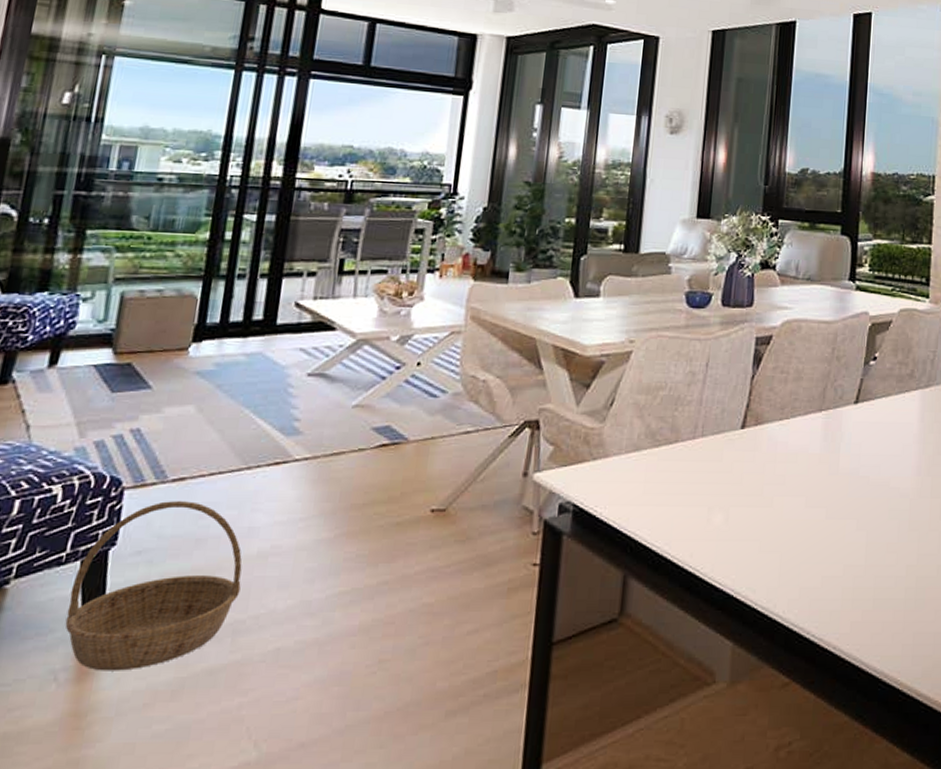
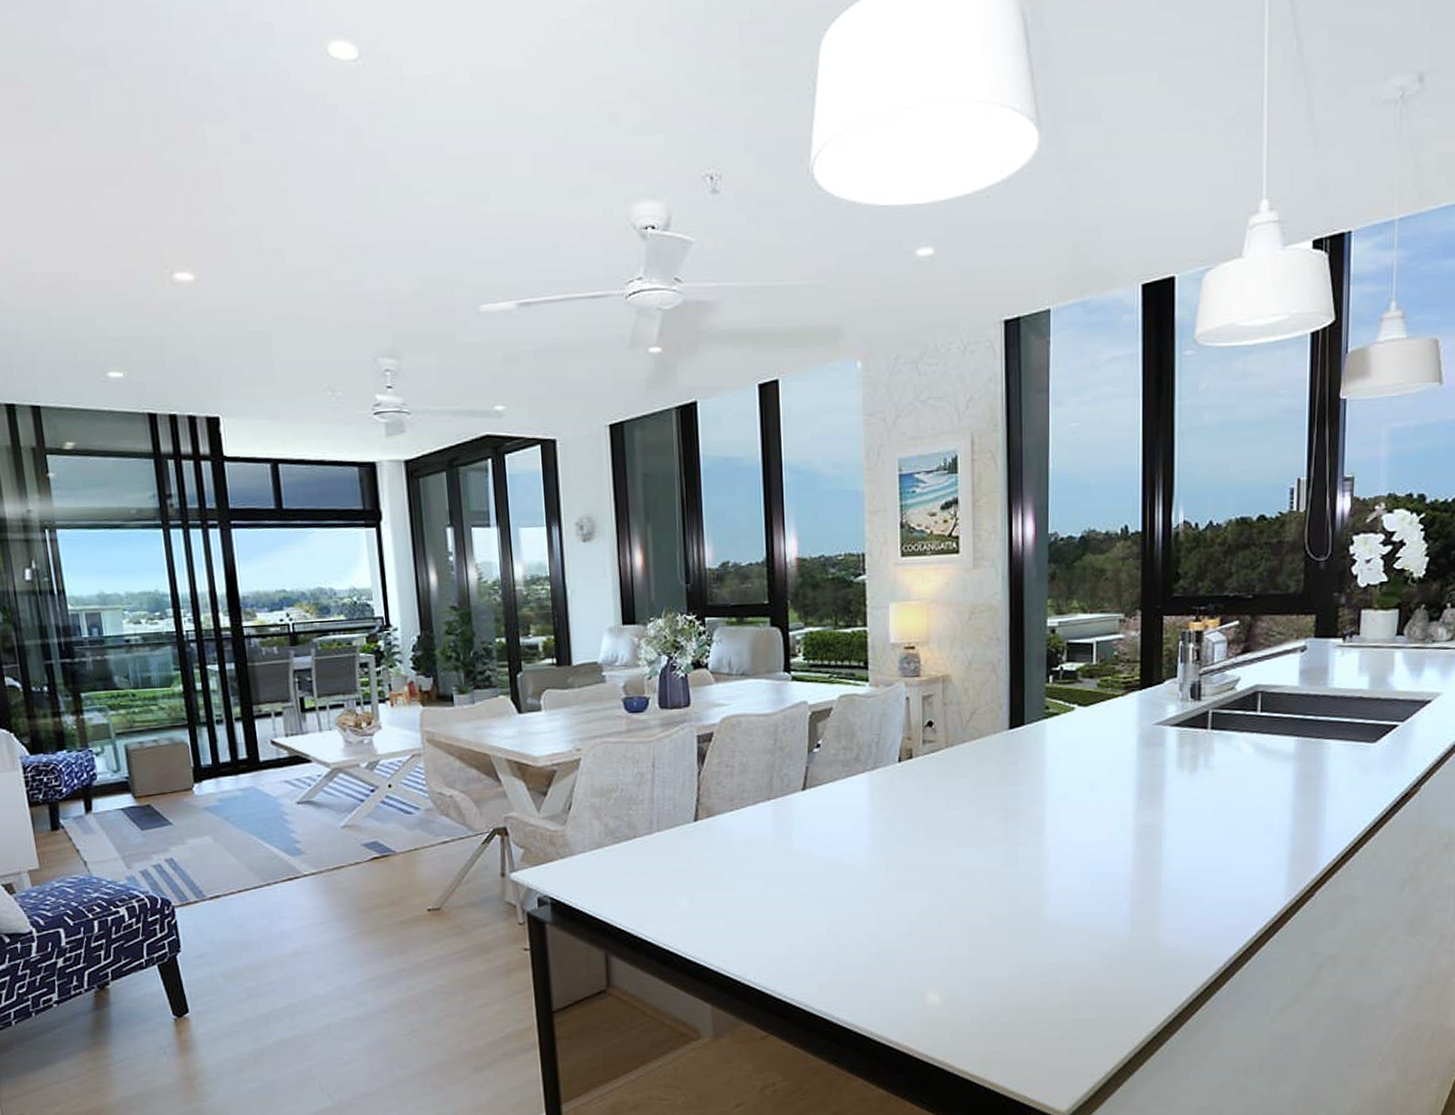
basket: present [65,501,242,671] -> none [156,914,287,1046]

